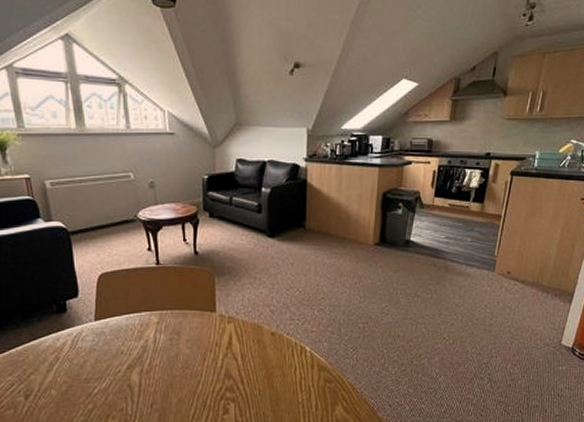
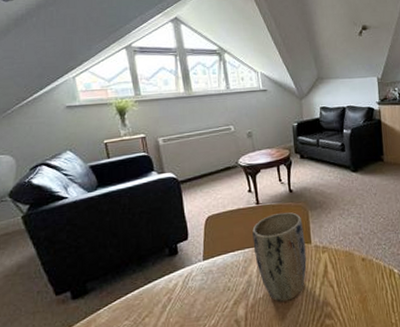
plant pot: none [151,275,209,370] -> present [252,212,307,302]

